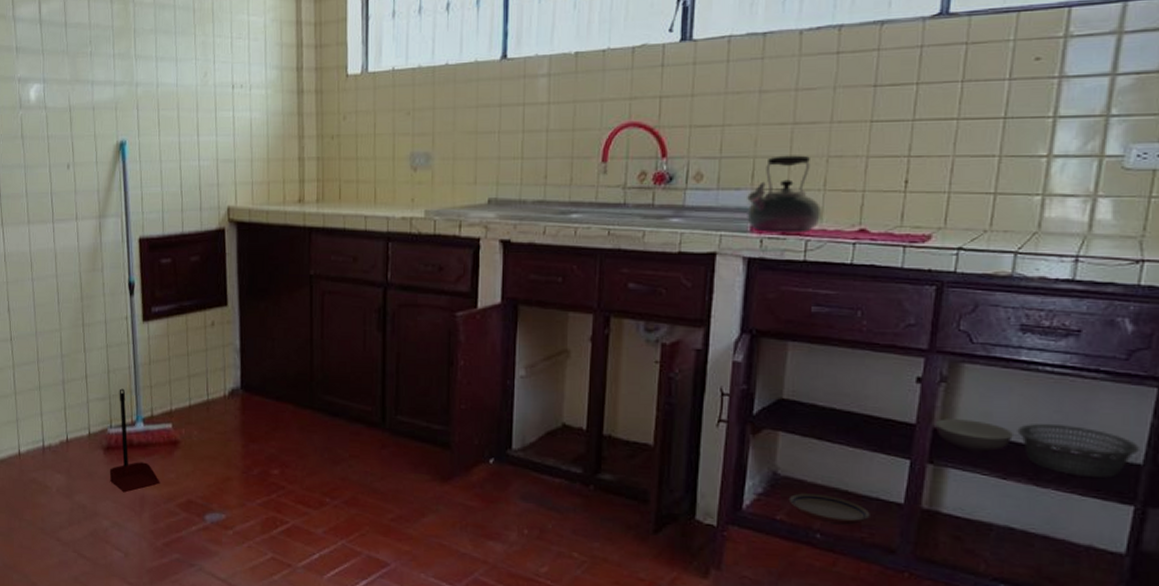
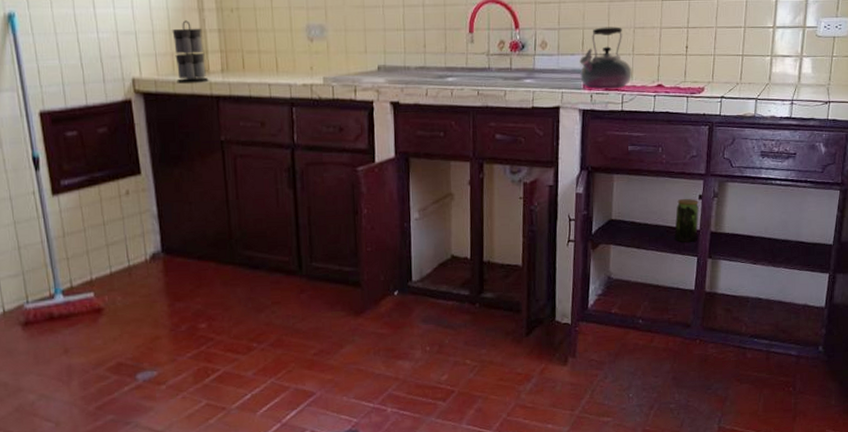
dustpan: present [109,388,160,493] -> none [30,263,87,365]
spice rack: none [270,148,303,214] -> present [172,20,209,85]
plate: present [788,493,870,525] -> none [619,289,674,311]
jar: none [876,379,916,440] -> present [674,198,699,243]
bowl: present [934,419,1015,453] -> none [711,223,760,248]
colander: present [1017,424,1139,478] -> none [761,221,831,257]

